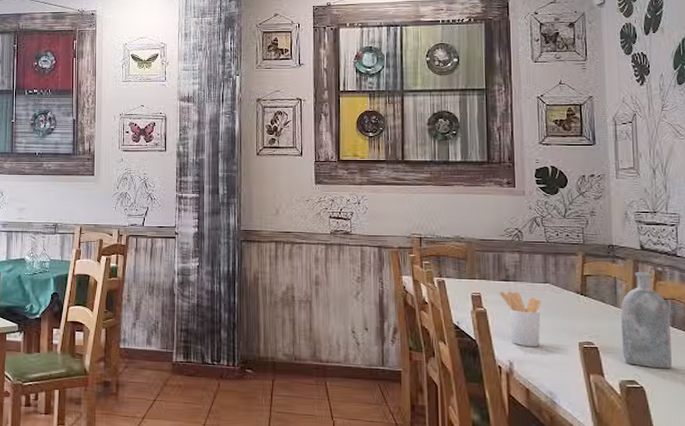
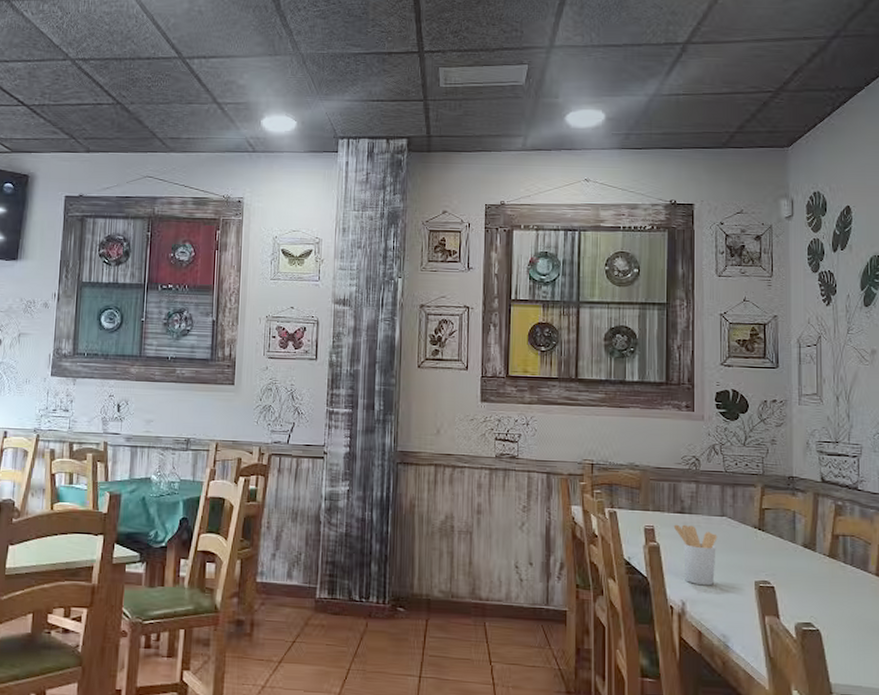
bottle: present [621,272,672,369] -> none [799,506,849,611]

